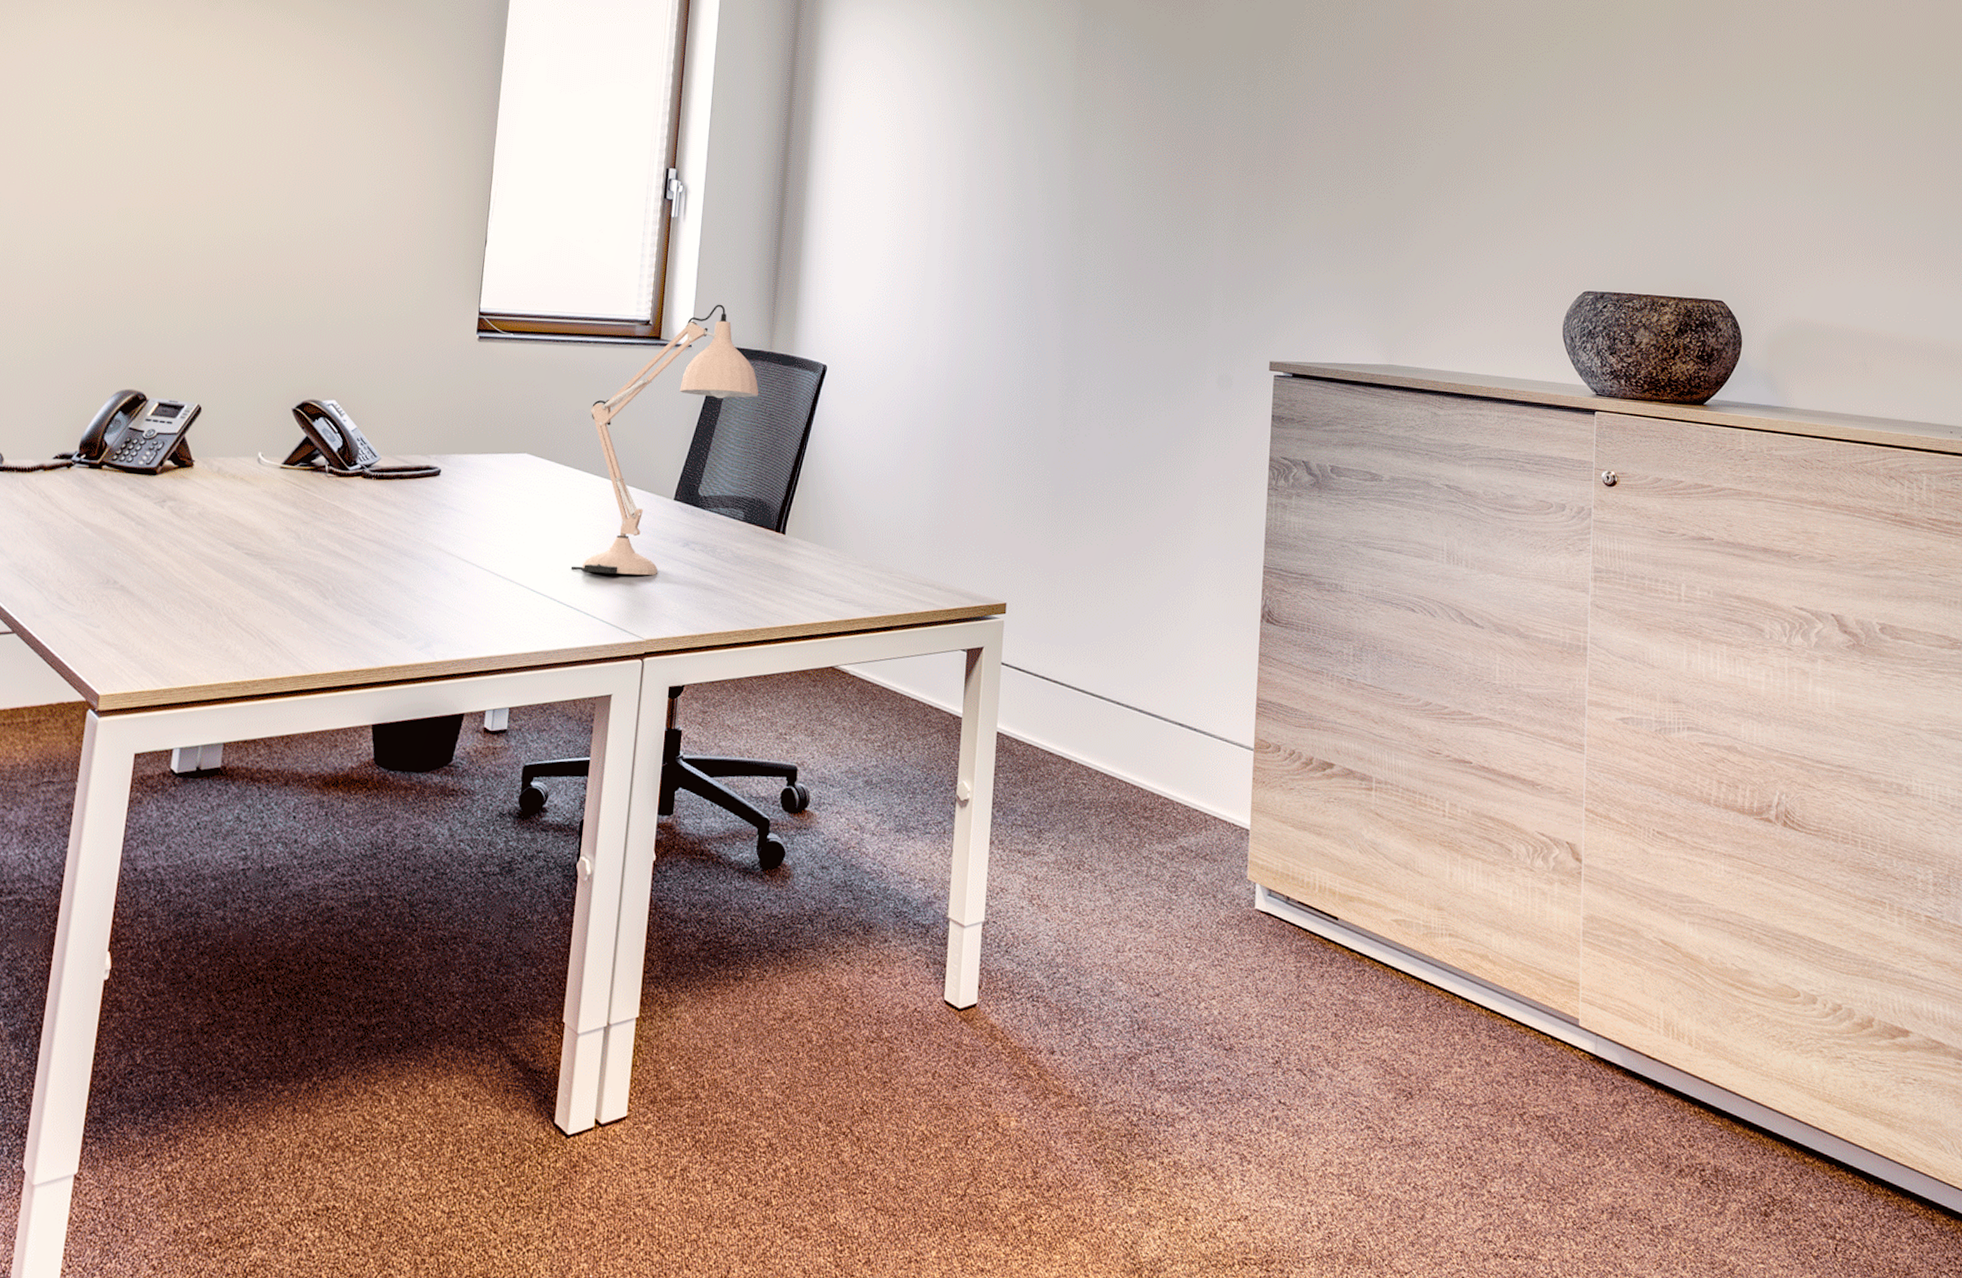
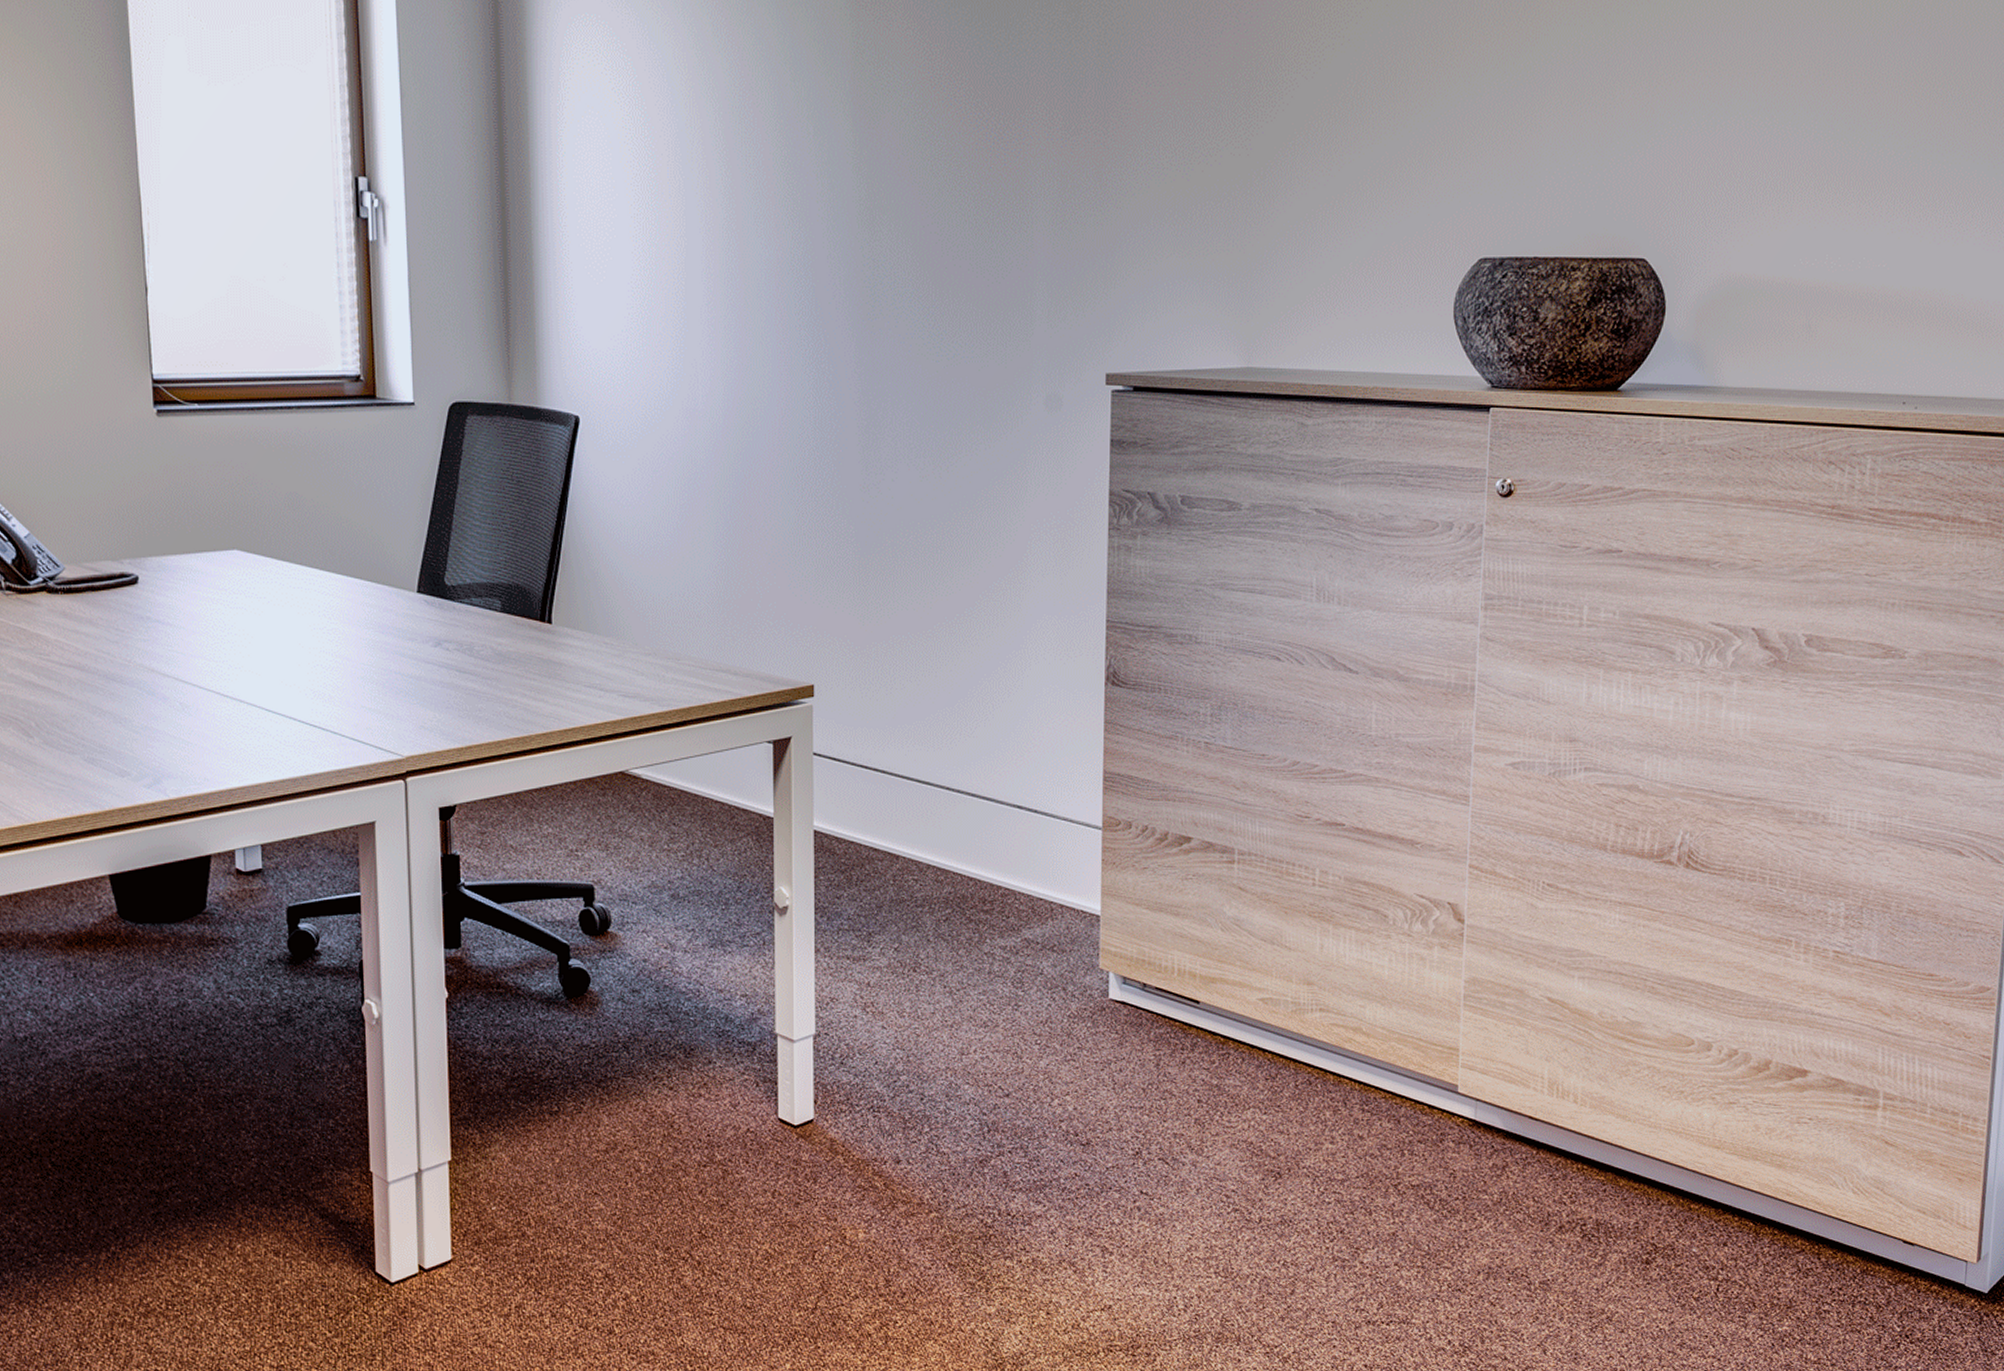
desk lamp: present [571,304,759,575] -> none [304,349,502,684]

